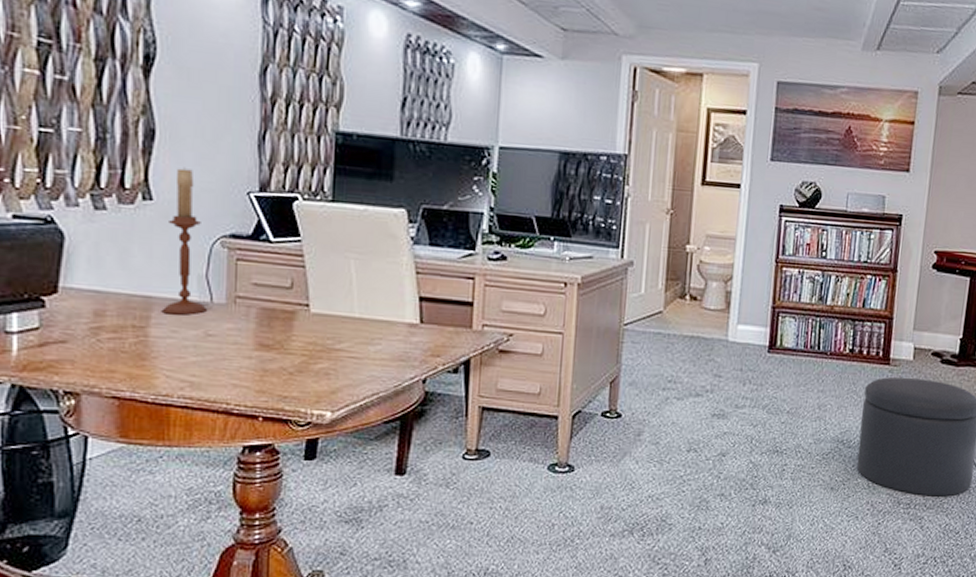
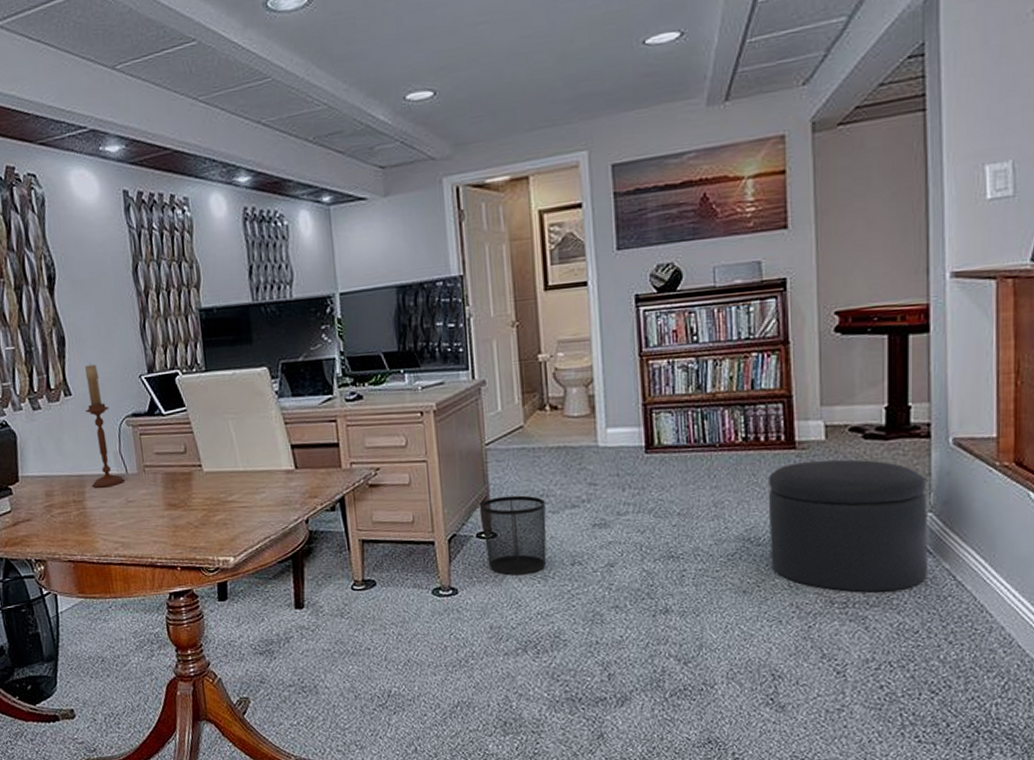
waste bin: none [608,378,672,458] -> present [481,495,547,575]

